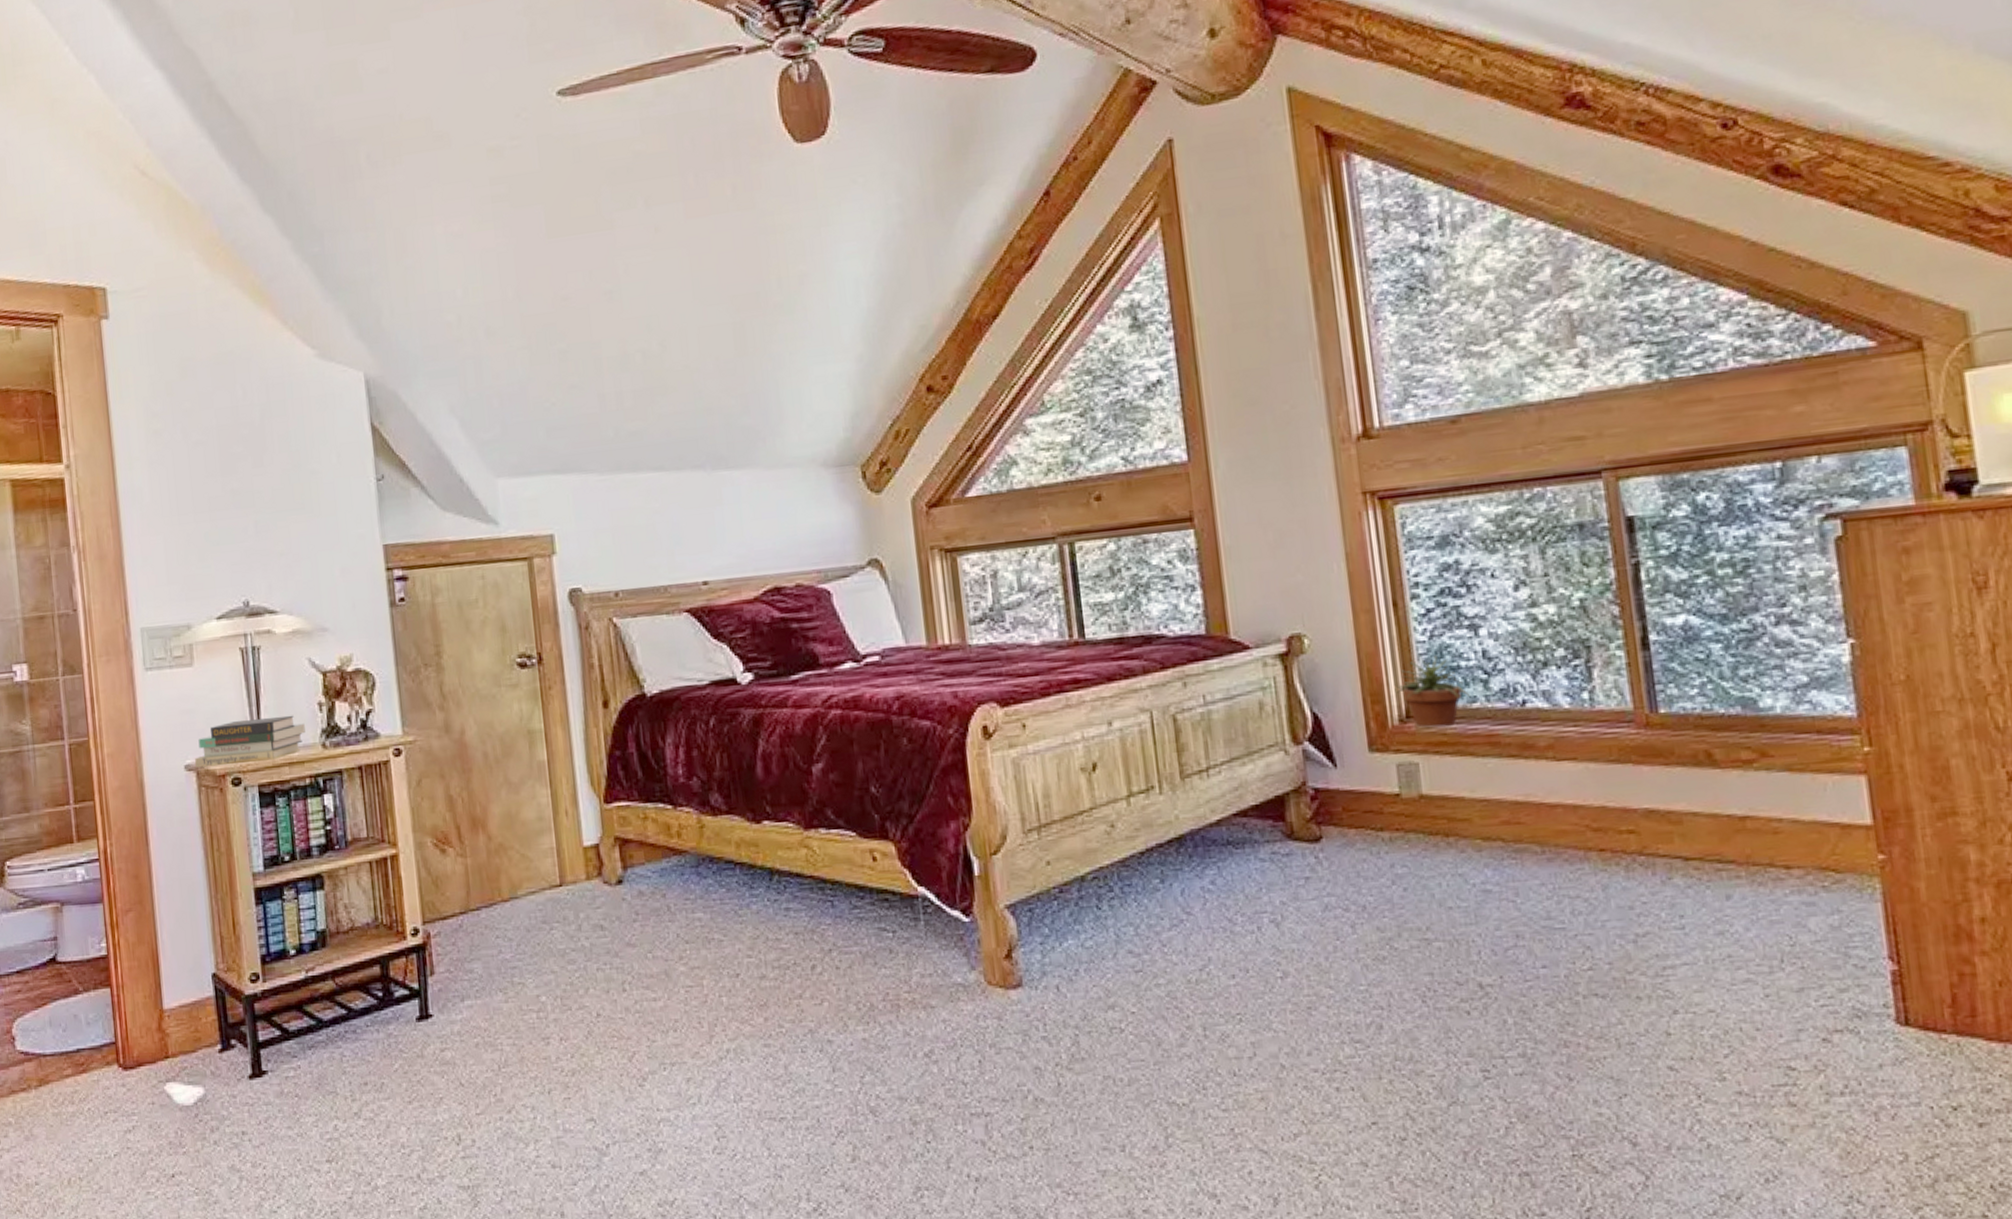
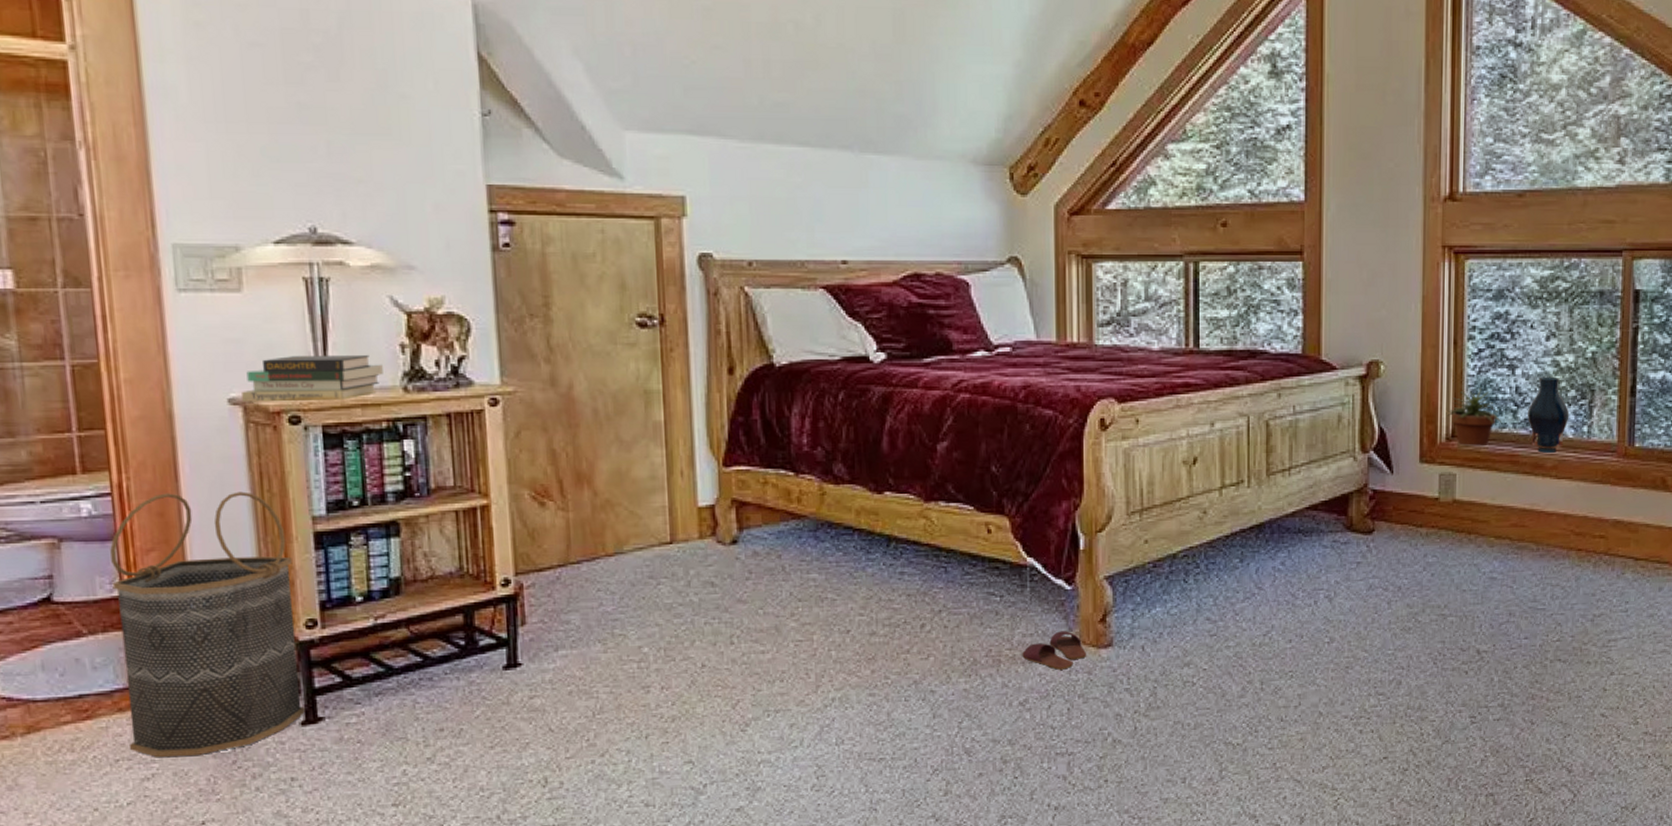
basket: none [99,852,252,1111] -> present [110,491,305,758]
slippers: none [922,969,994,1015] -> present [1022,631,1086,670]
vase: none [1502,634,1561,731] -> present [1528,376,1570,454]

